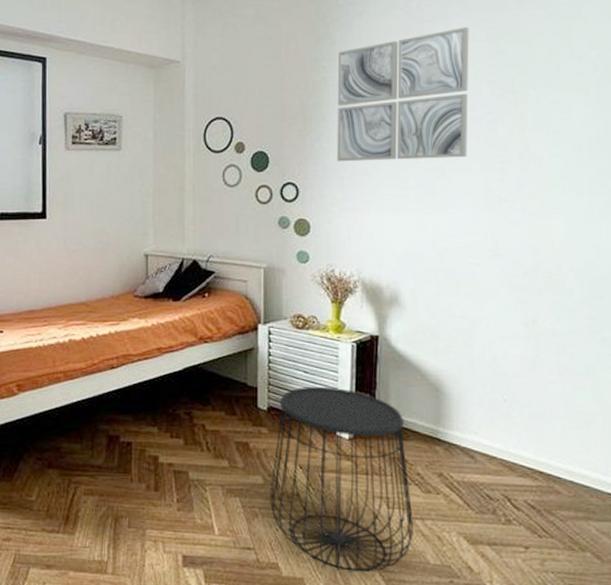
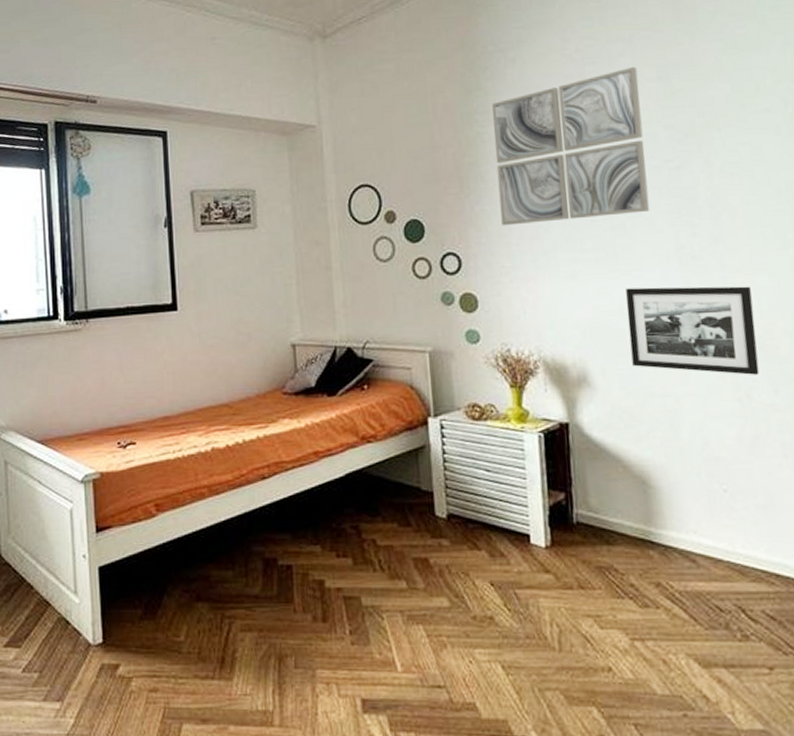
side table: present [270,386,413,572] -> none [458,486,634,708]
picture frame: none [438,223,547,304] -> present [626,286,760,375]

